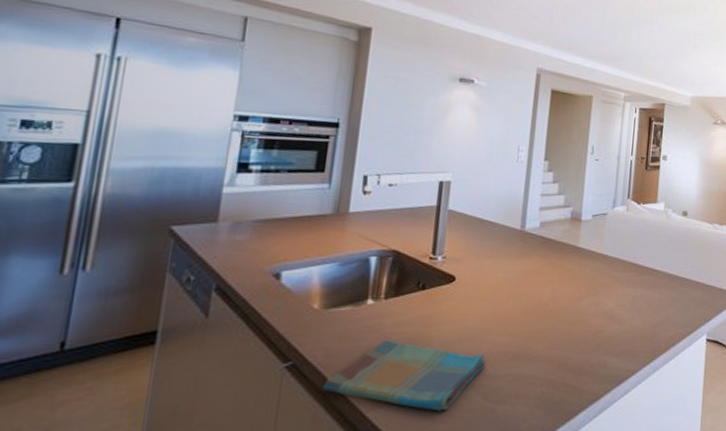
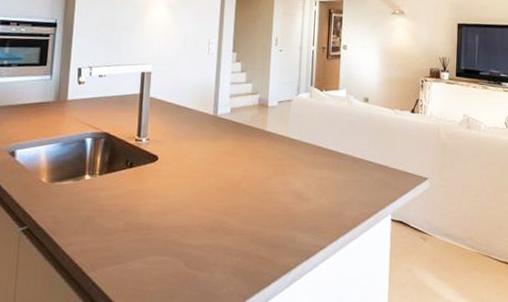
dish towel: present [322,341,486,412] -> none [52,211,187,275]

